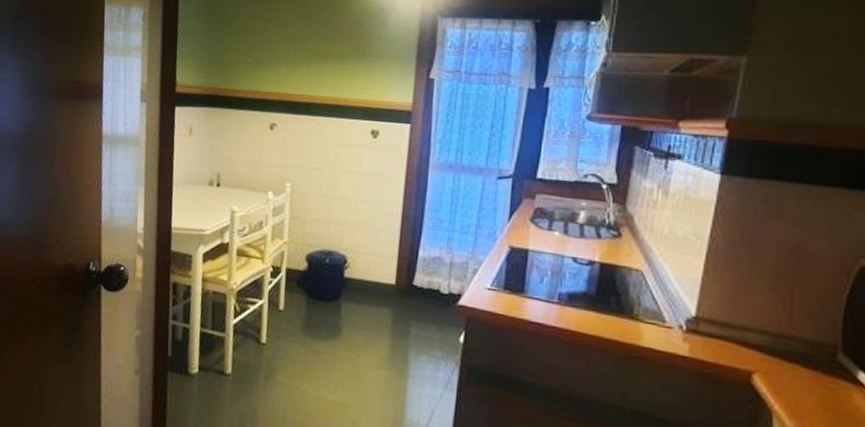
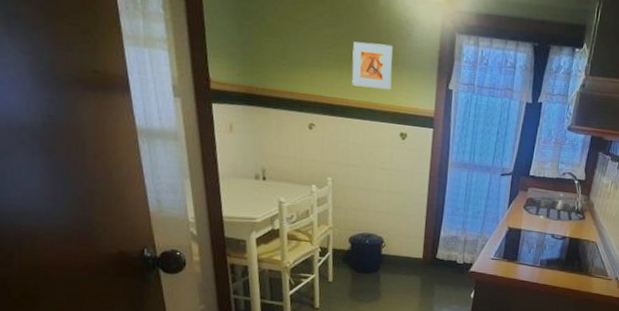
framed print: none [319,34,366,84] -> present [352,41,393,90]

